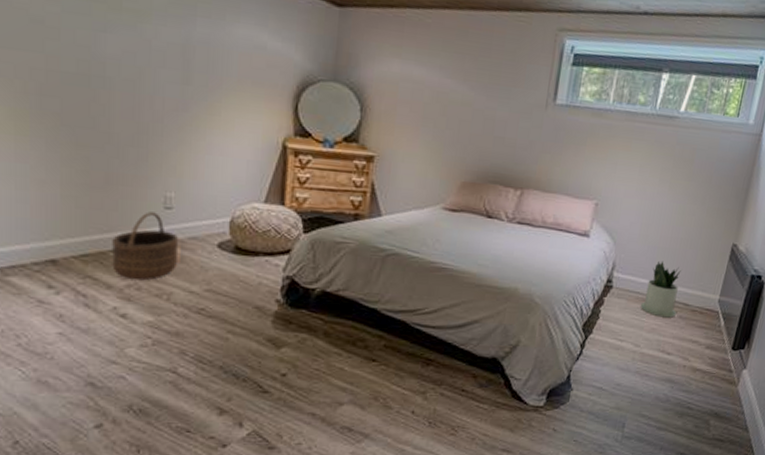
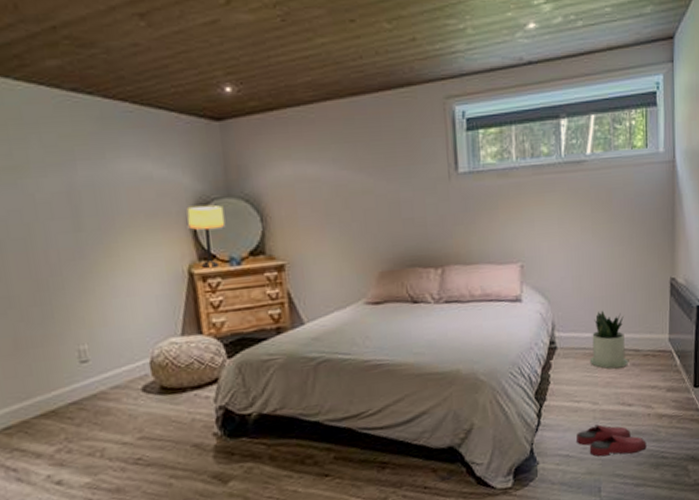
basket: present [112,211,179,279] -> none [32,368,105,443]
table lamp: none [291,83,328,147] -> present [187,205,225,269]
slippers: none [612,365,677,398] -> present [576,424,647,457]

